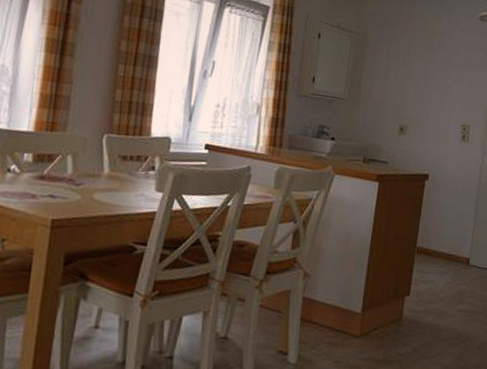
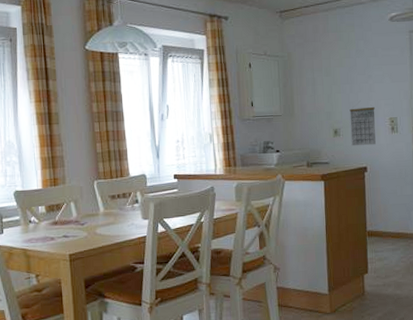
calendar: none [416,99,448,152] -> present [349,100,376,146]

